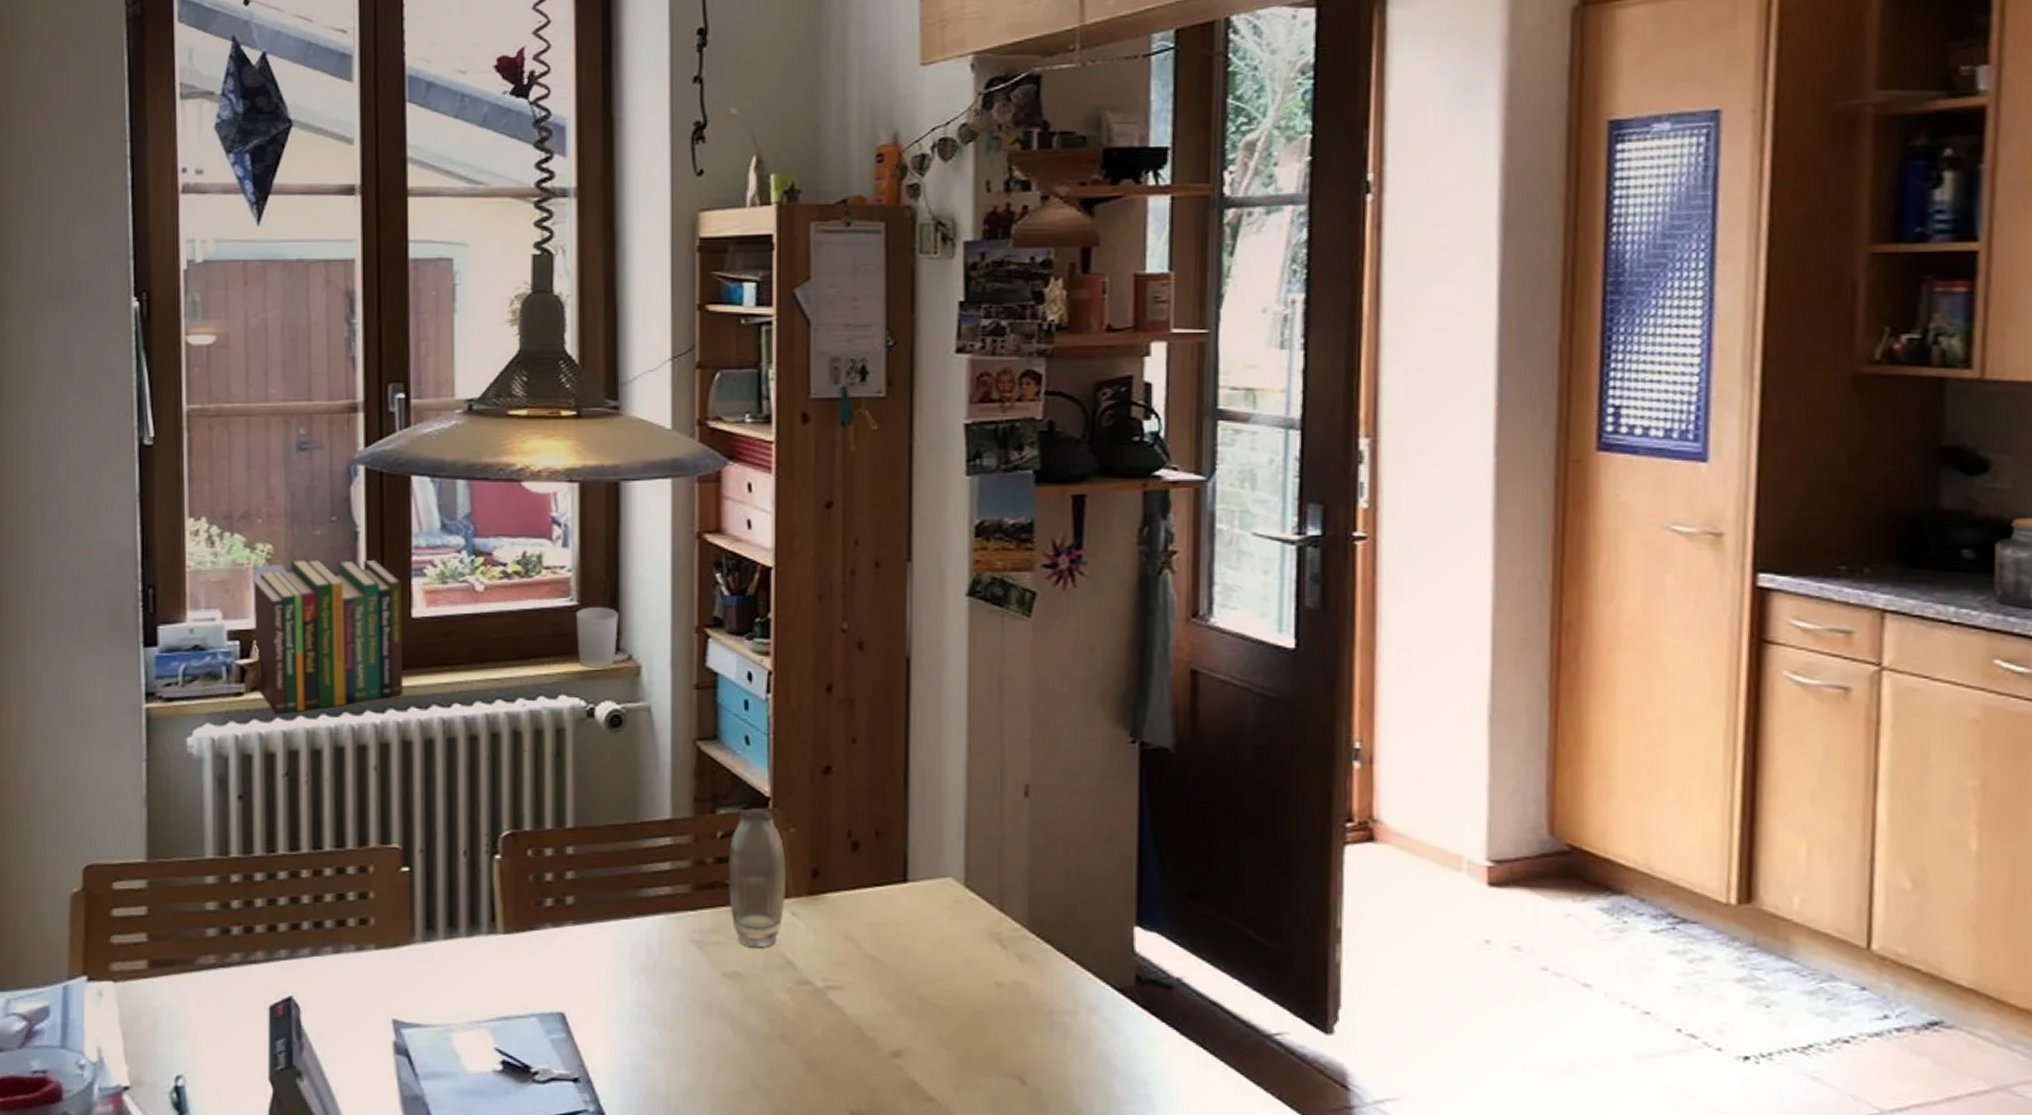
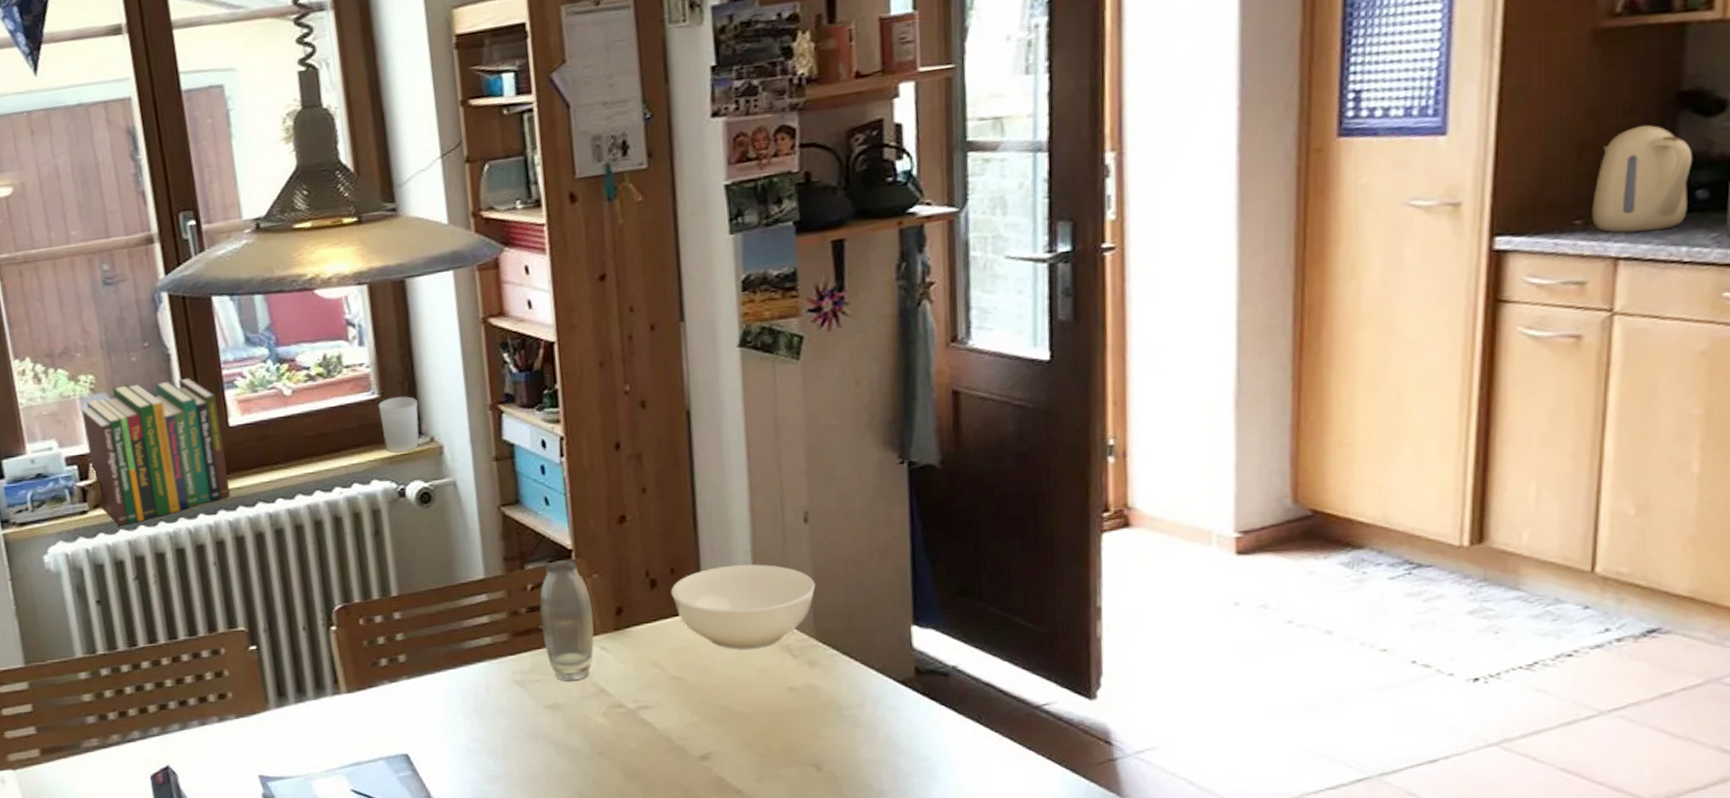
bowl: none [873,835,1032,933] -> present [670,564,816,649]
kettle: none [1856,476,1956,586] -> present [1592,124,1692,233]

